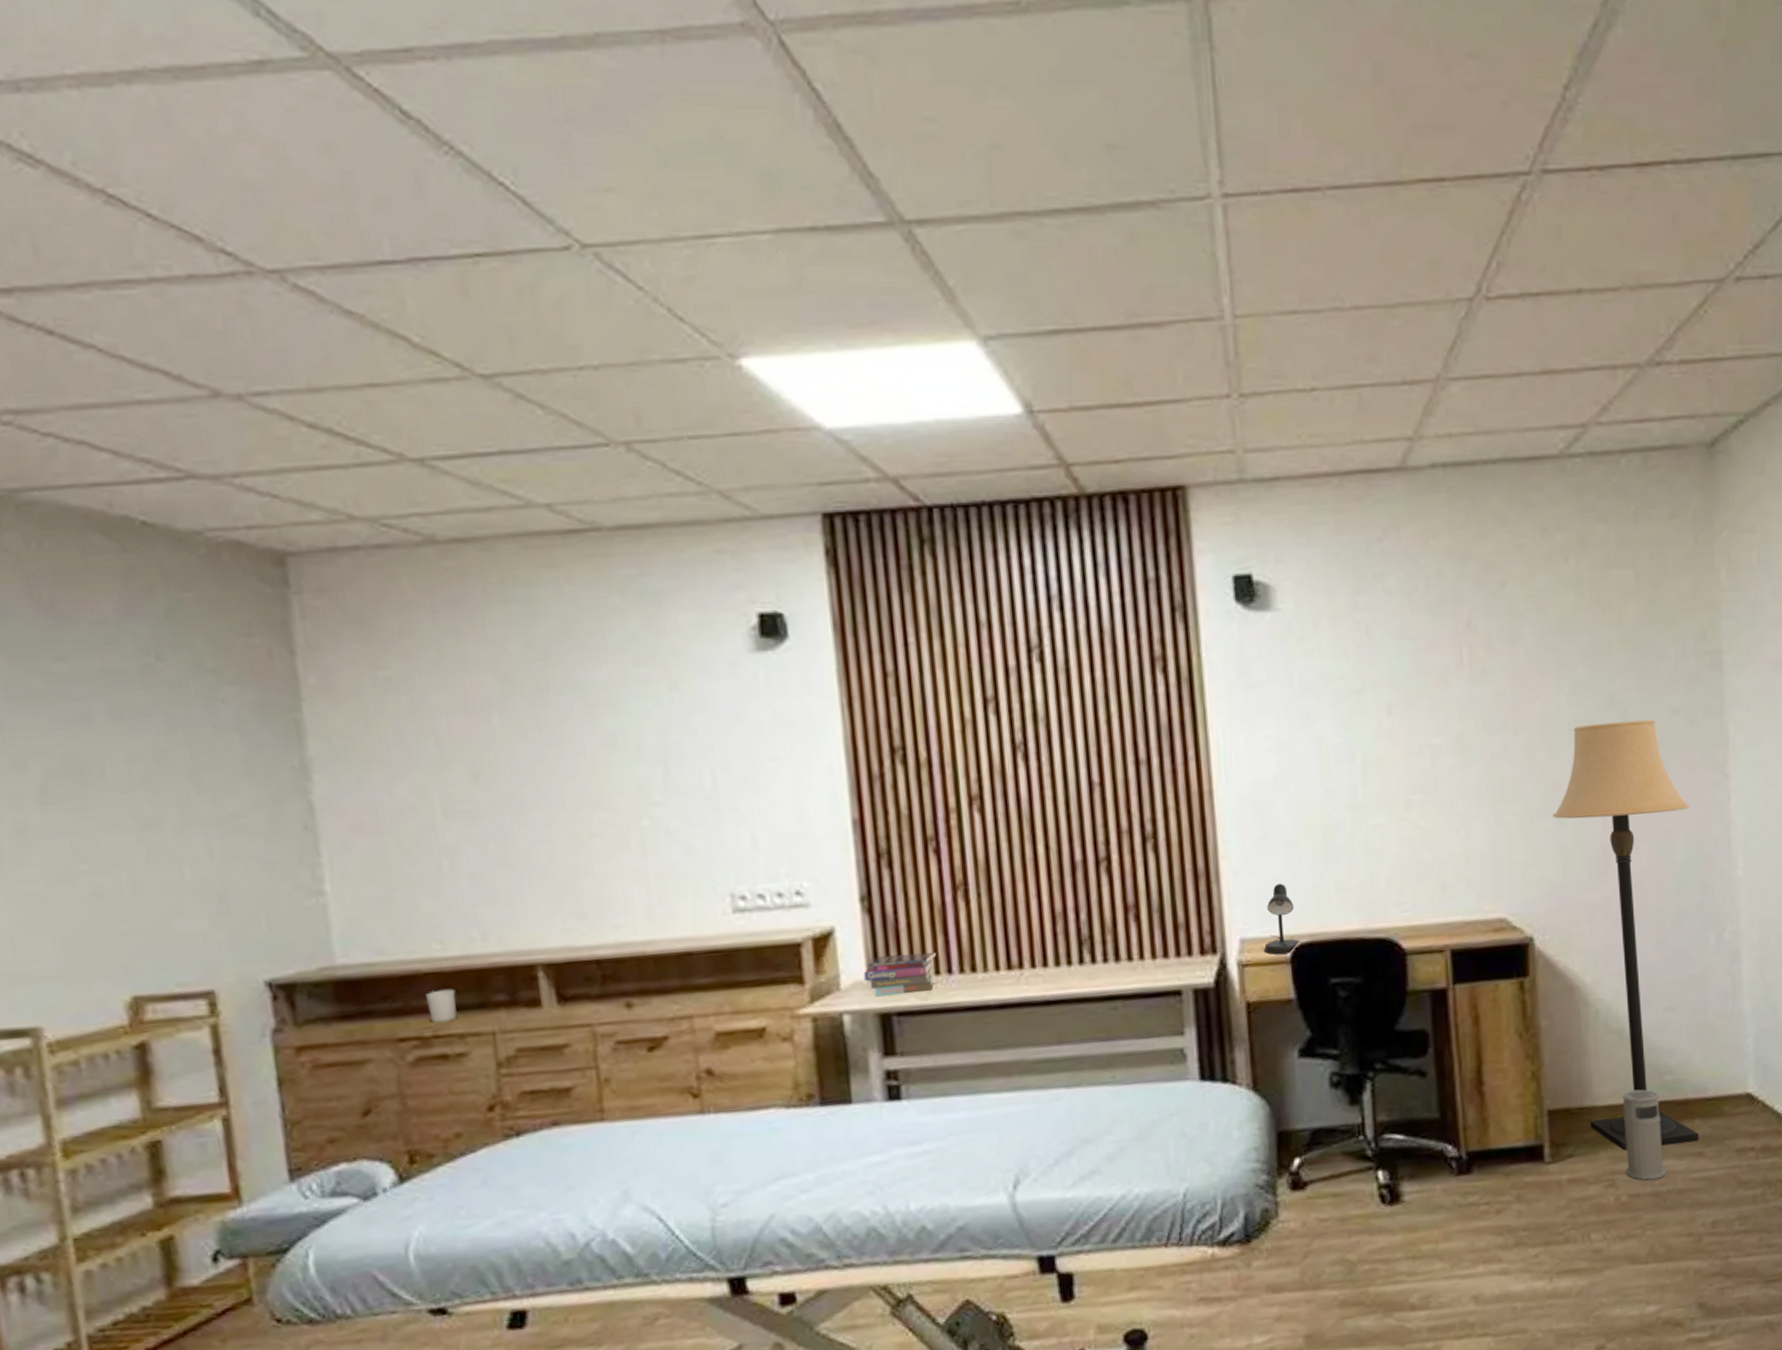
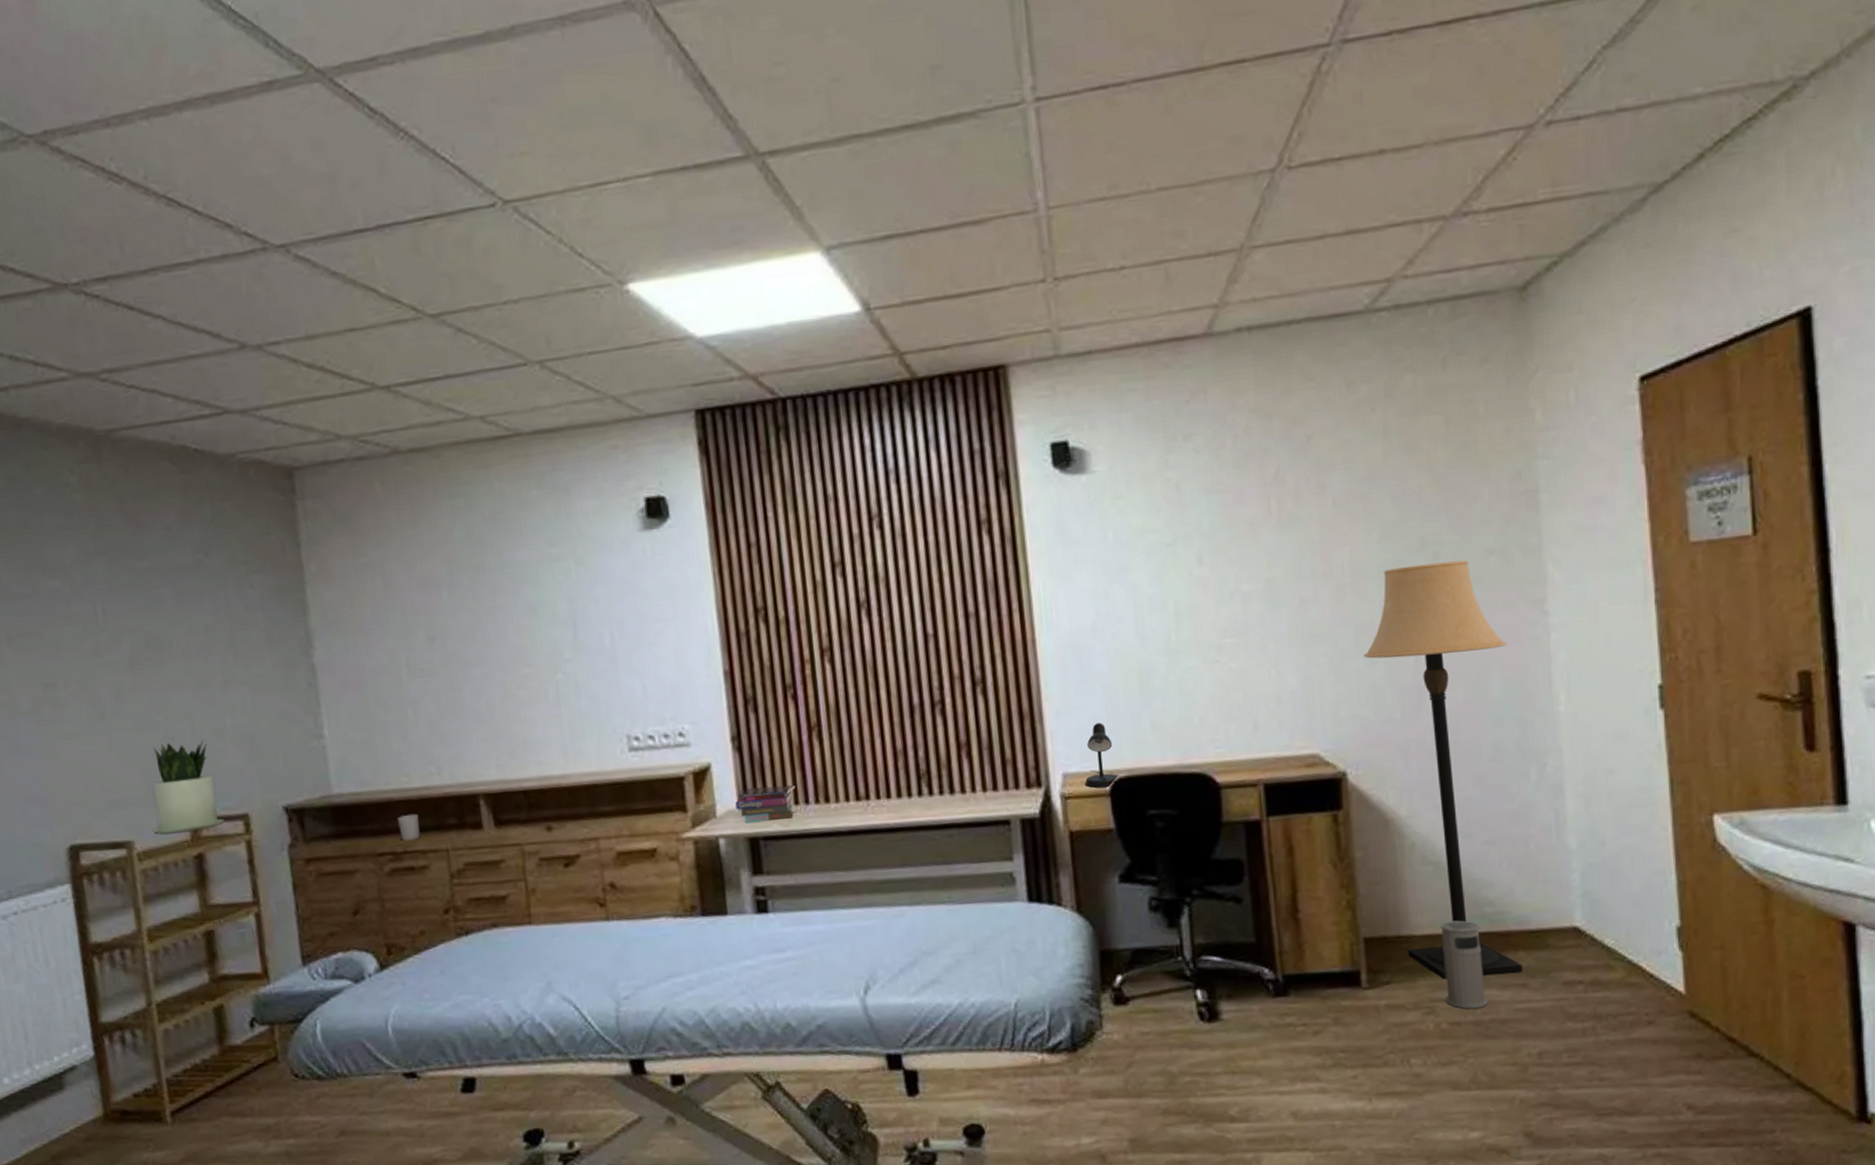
planter: none [70,895,179,1019] -> present [151,739,225,835]

